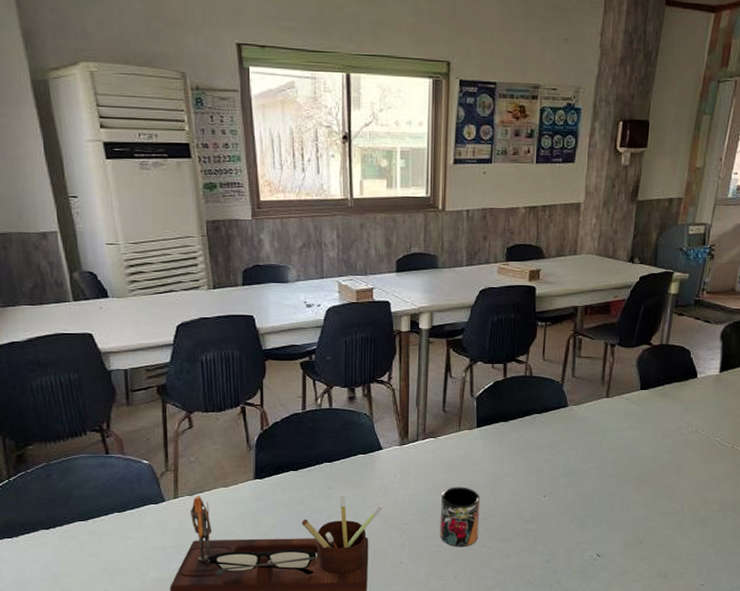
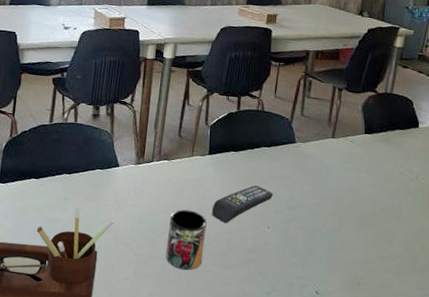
remote control: none [484,454,547,497] -> present [211,185,273,224]

